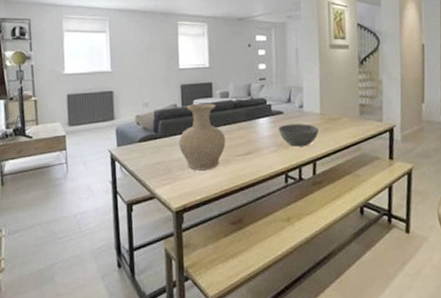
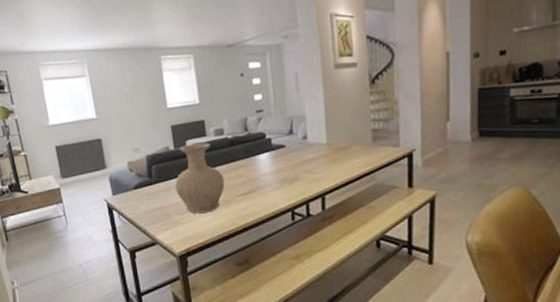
bowl: present [279,124,319,147] -> none [281,156,326,182]

